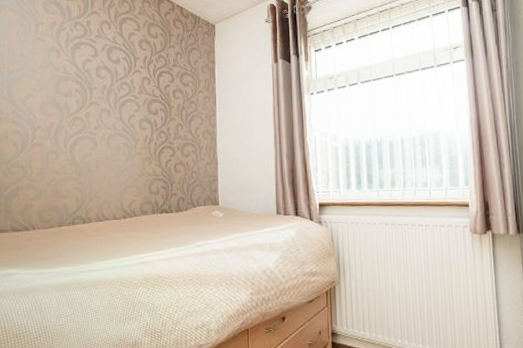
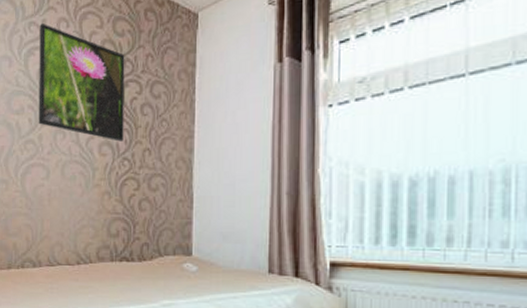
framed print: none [85,23,160,119] -> present [38,23,125,142]

